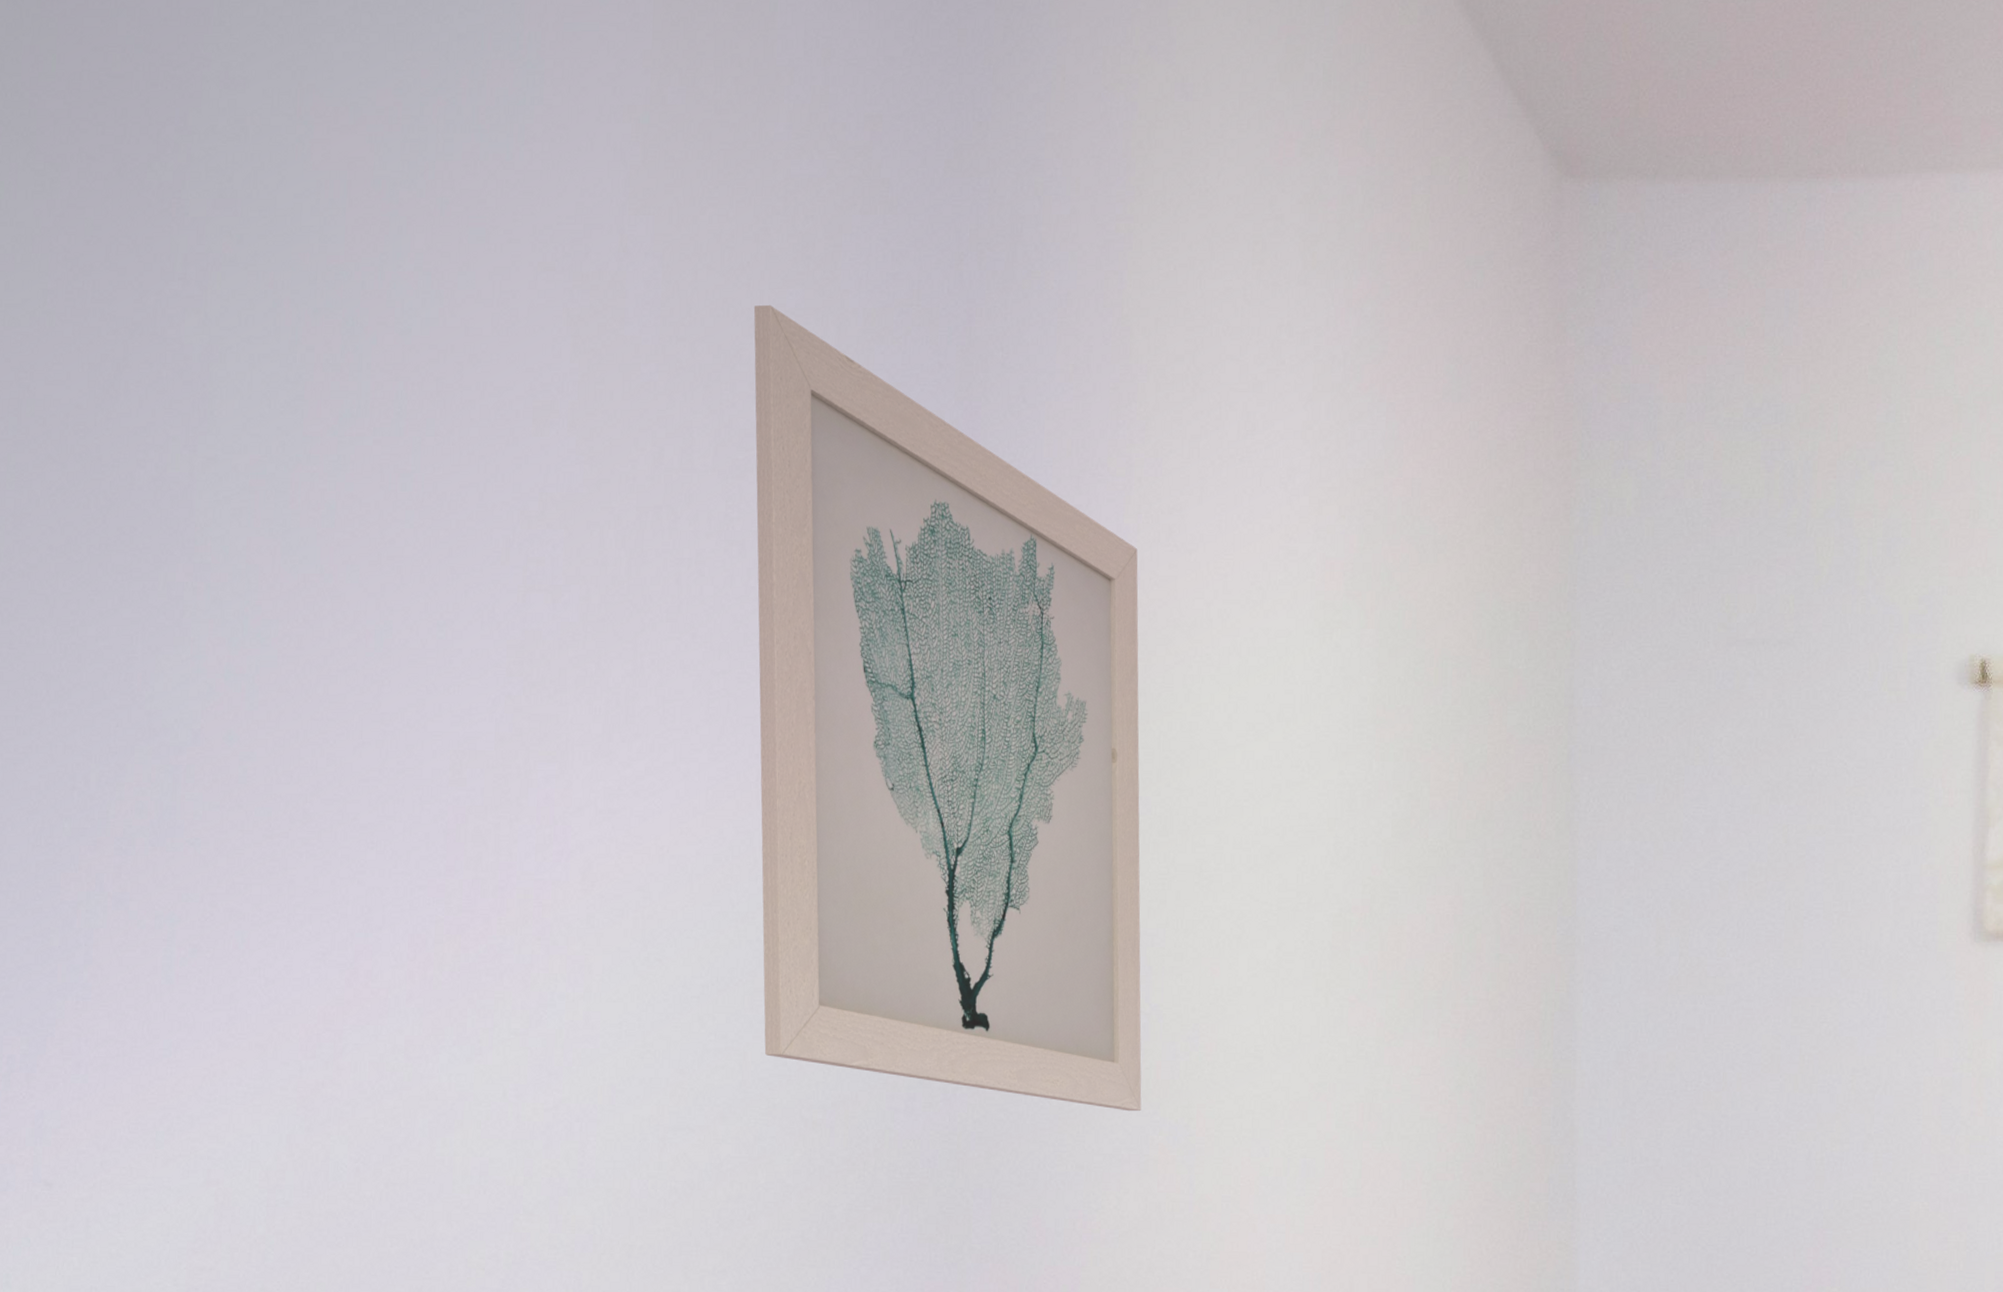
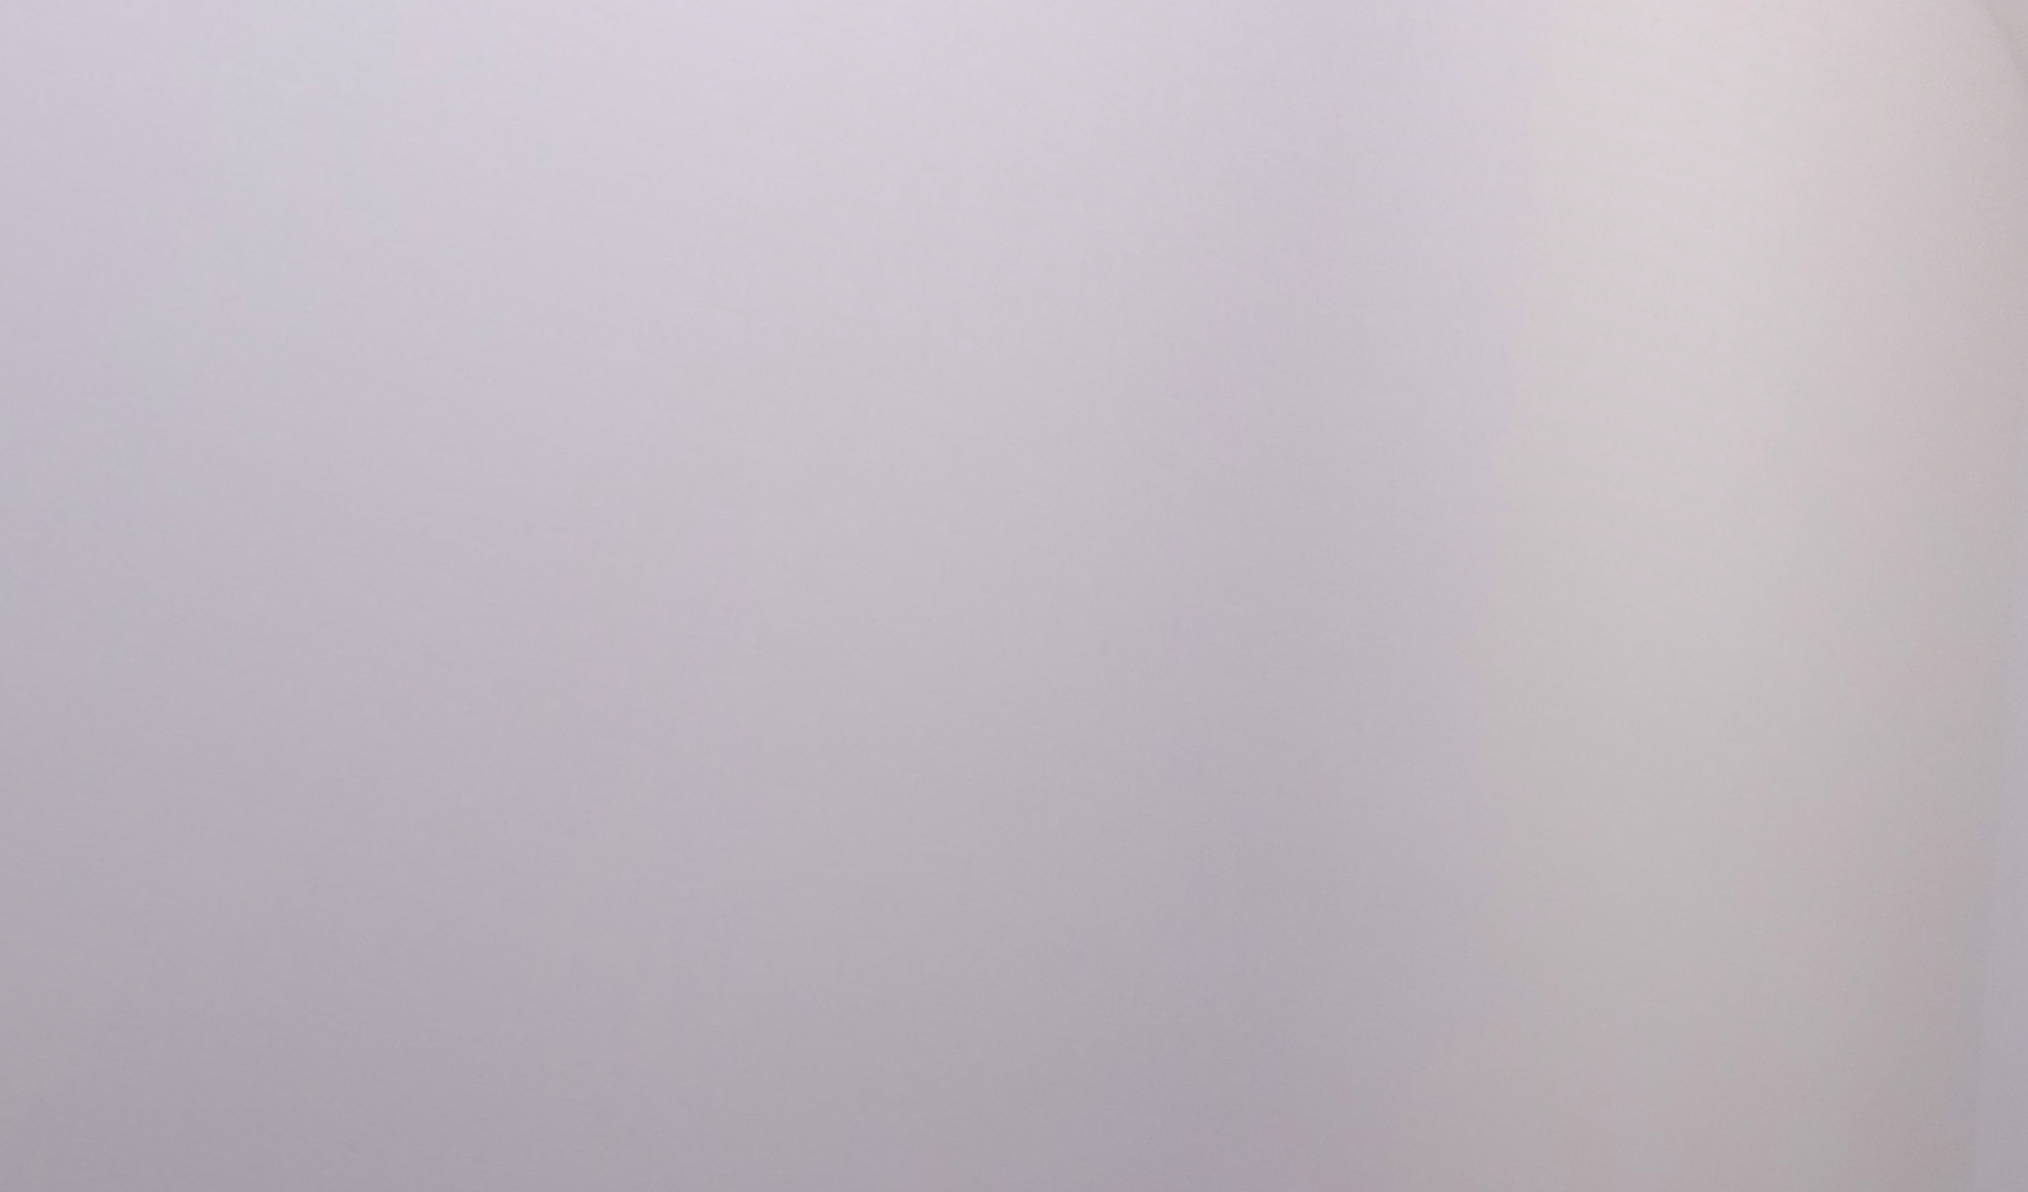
wall art: present [753,304,1142,1112] -> none [996,47,1525,972]

